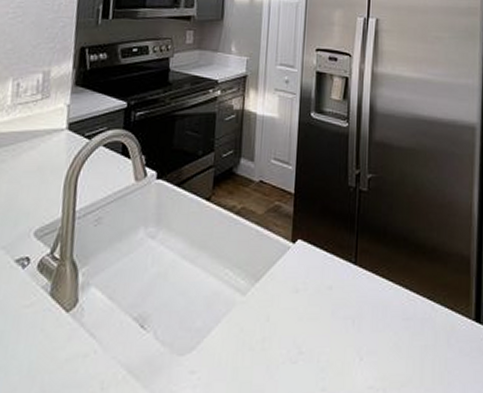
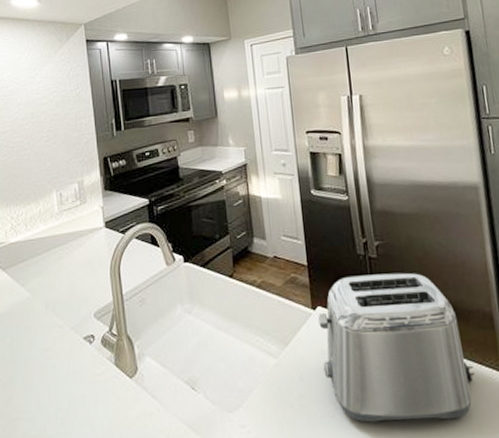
toaster: none [293,209,445,369] -> present [318,272,475,423]

